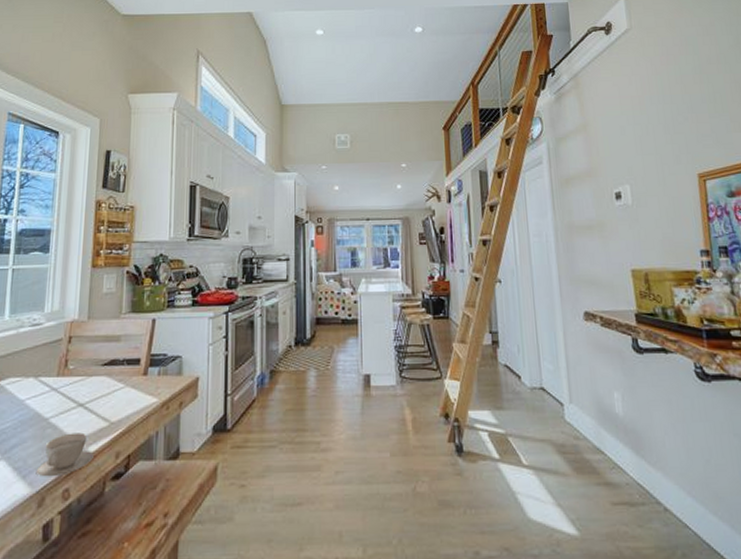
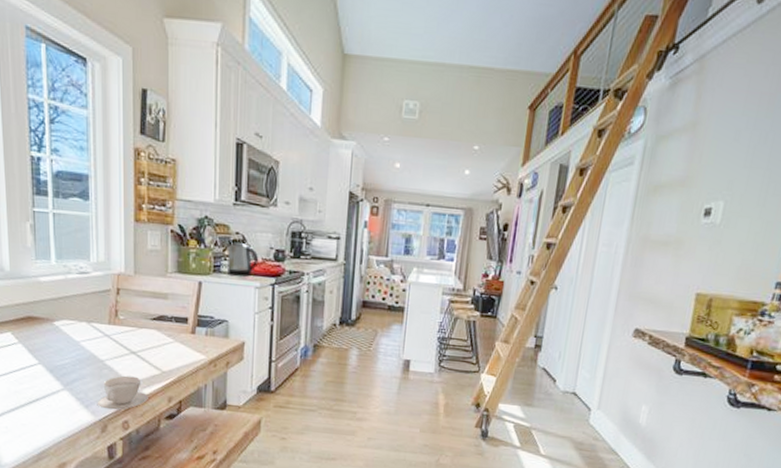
kettle: none [181,276,212,310] -> present [227,242,259,278]

